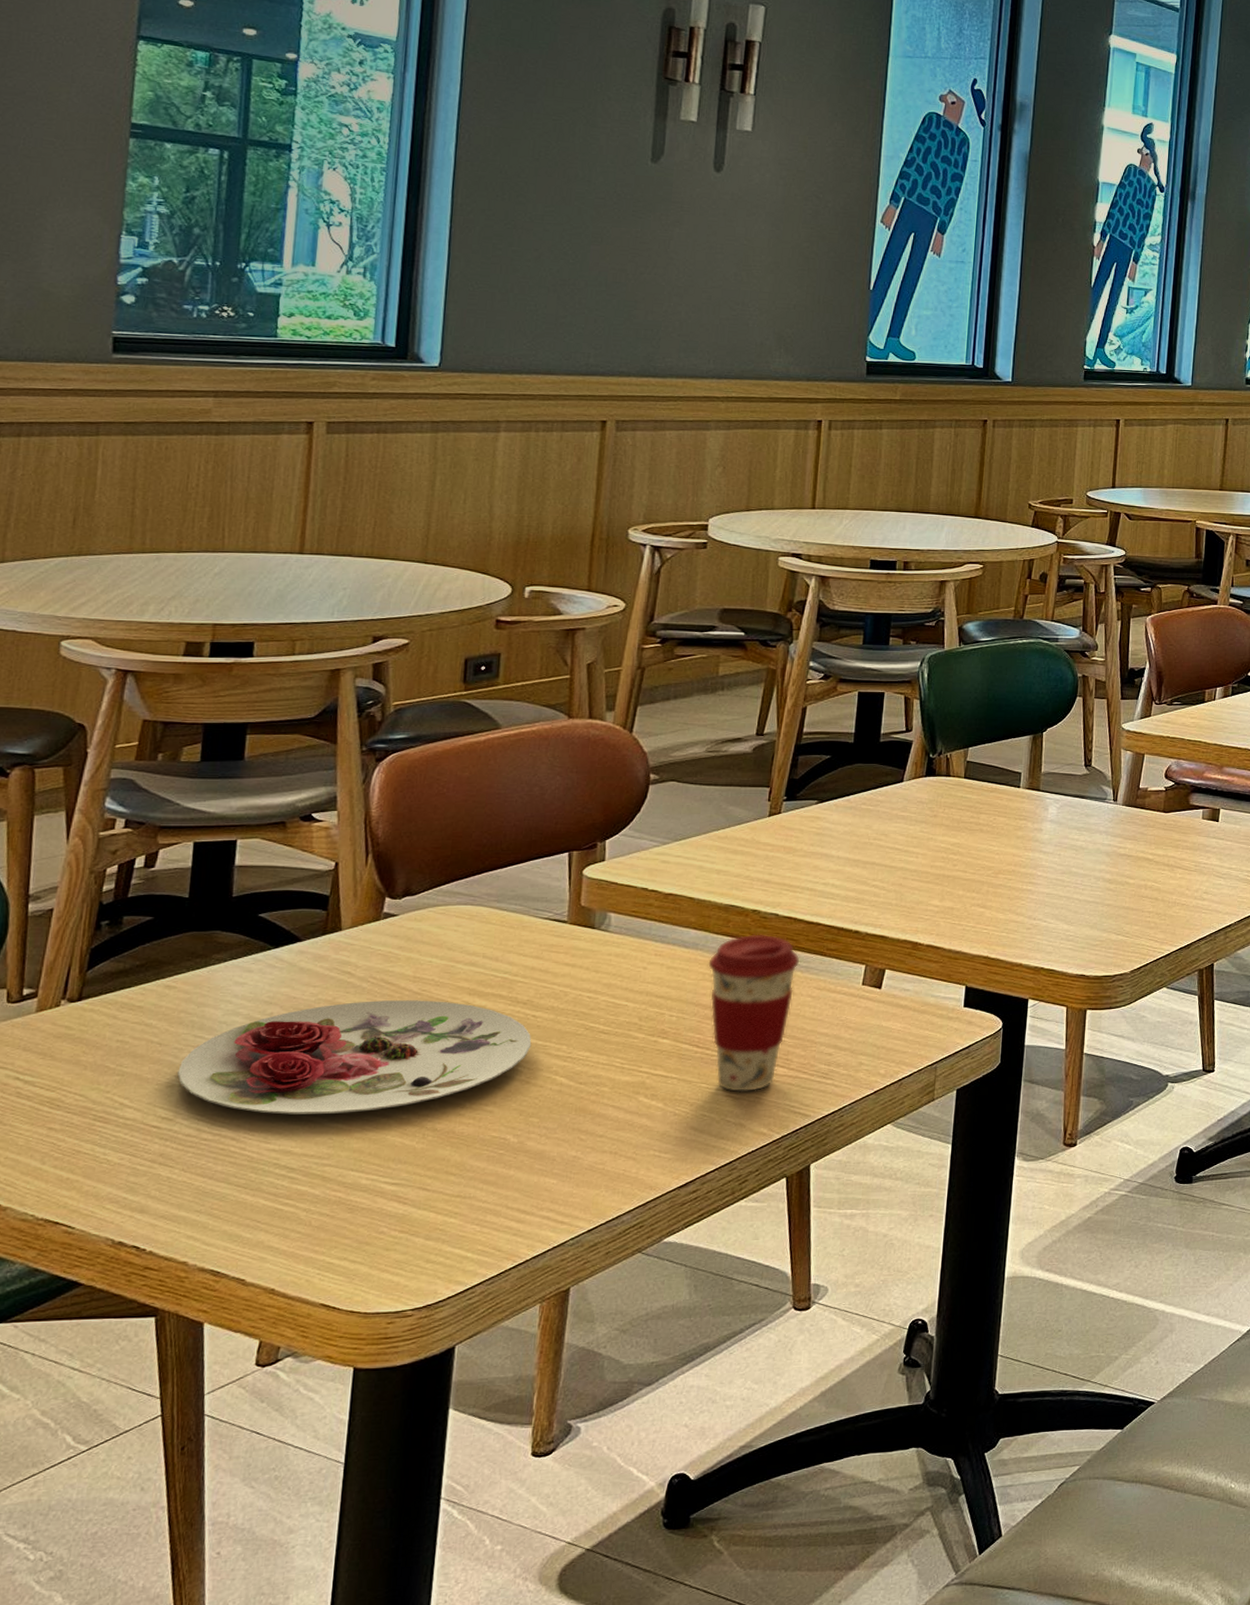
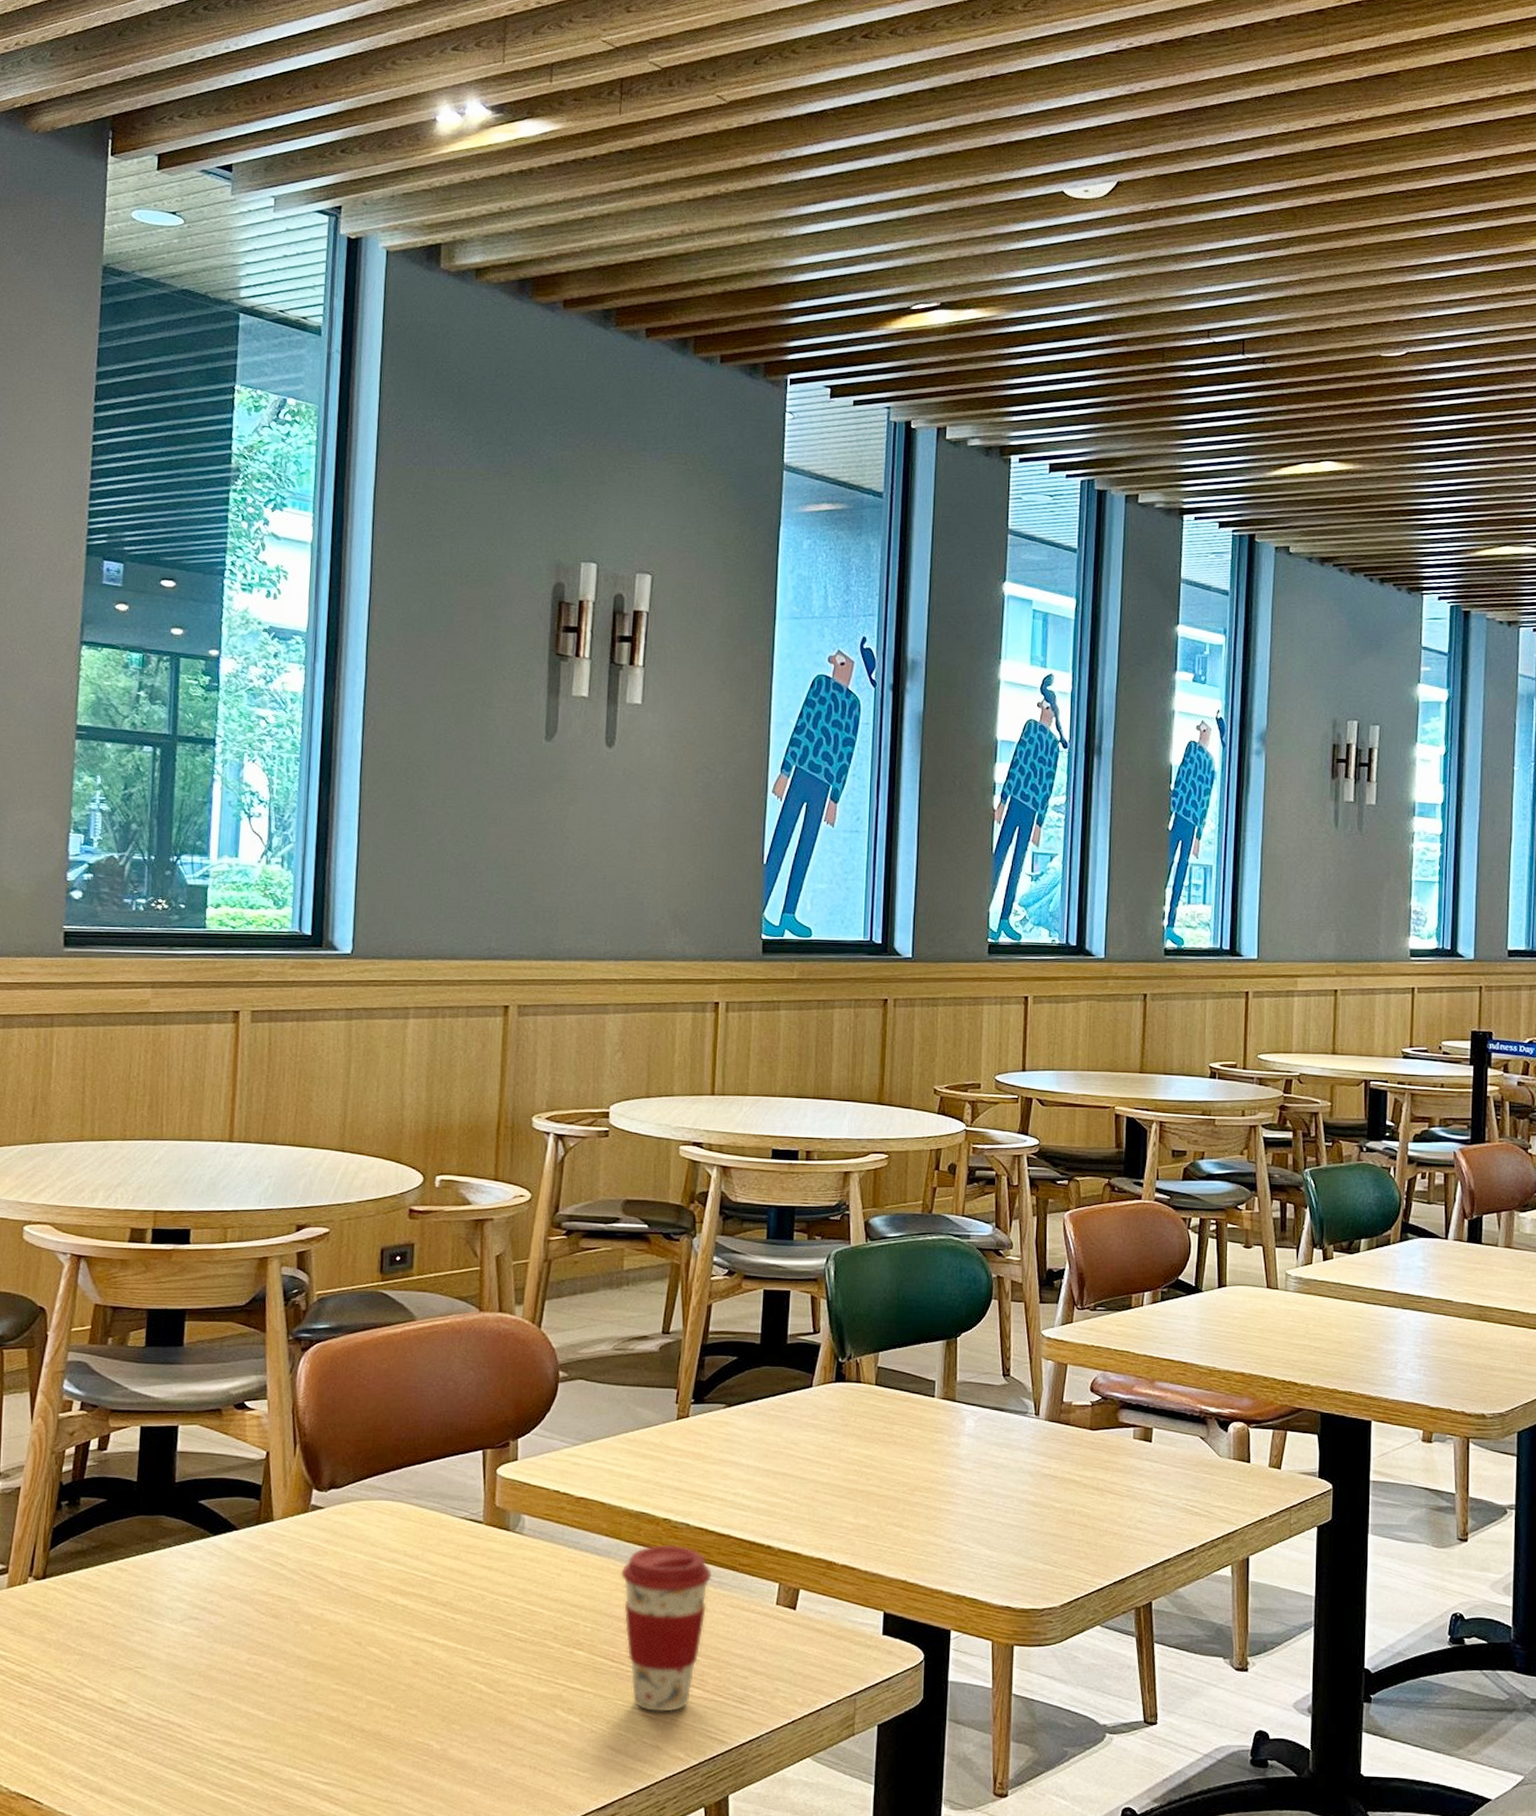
plate: present [177,1000,532,1115] -> none [130,1594,452,1707]

